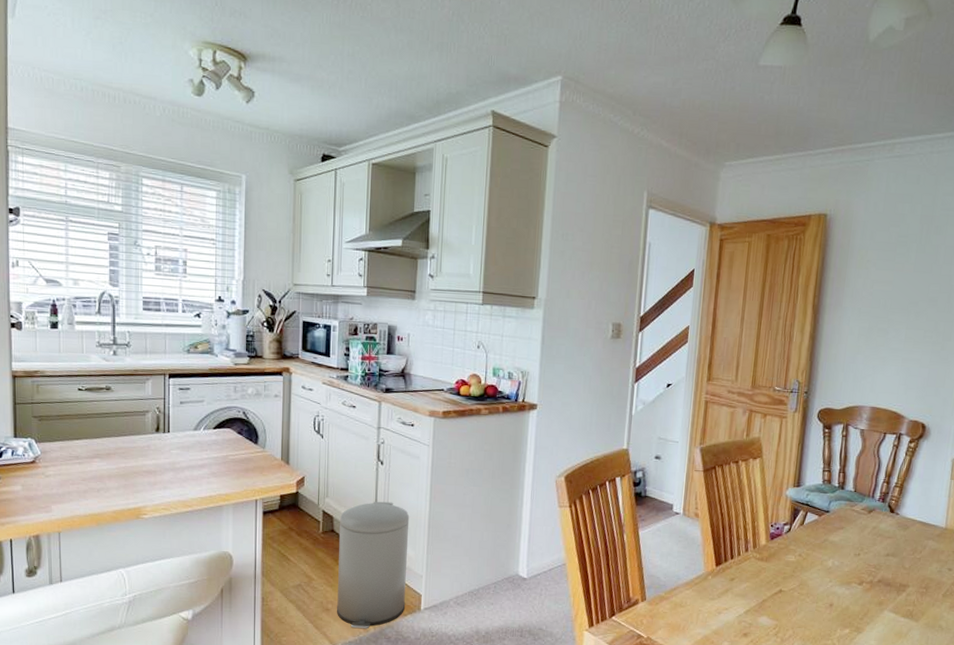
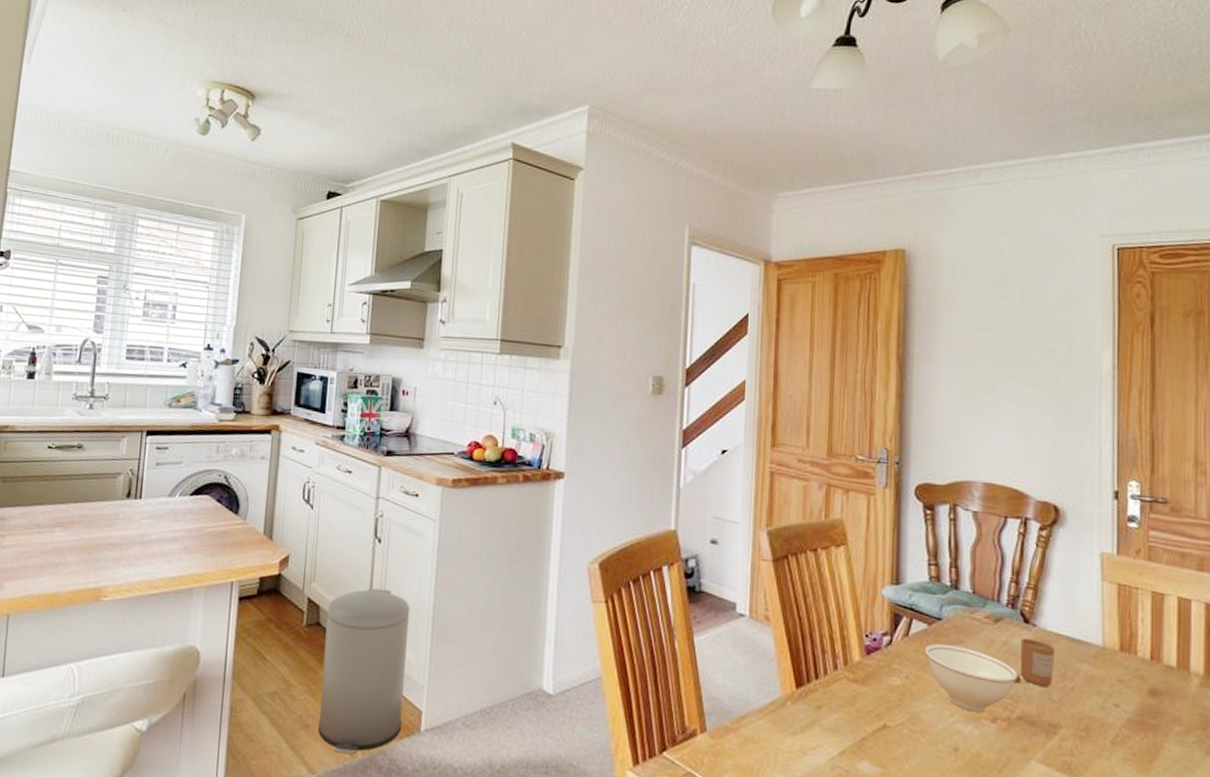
bowl: none [814,530,881,579] -> present [924,644,1018,713]
candle: none [878,524,911,558] -> present [1014,638,1056,686]

